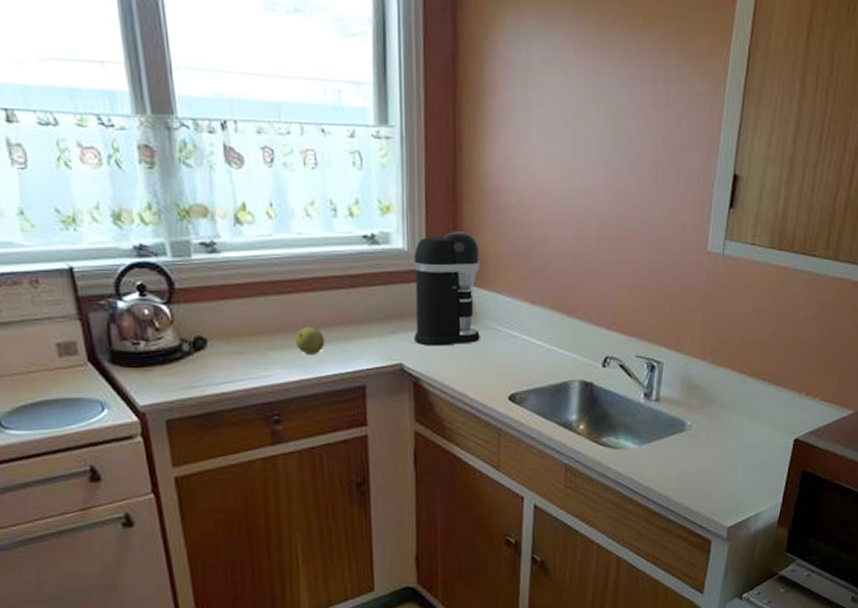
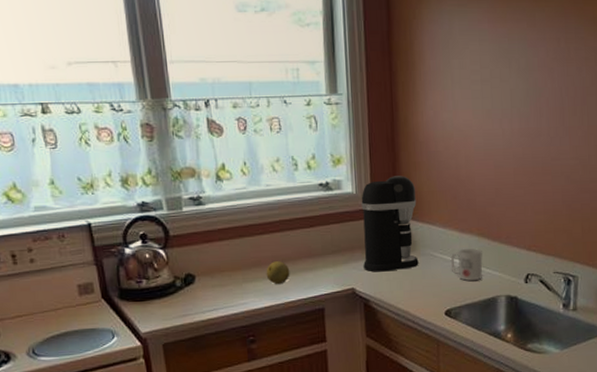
mug: none [517,323,555,361] -> present [450,248,483,281]

